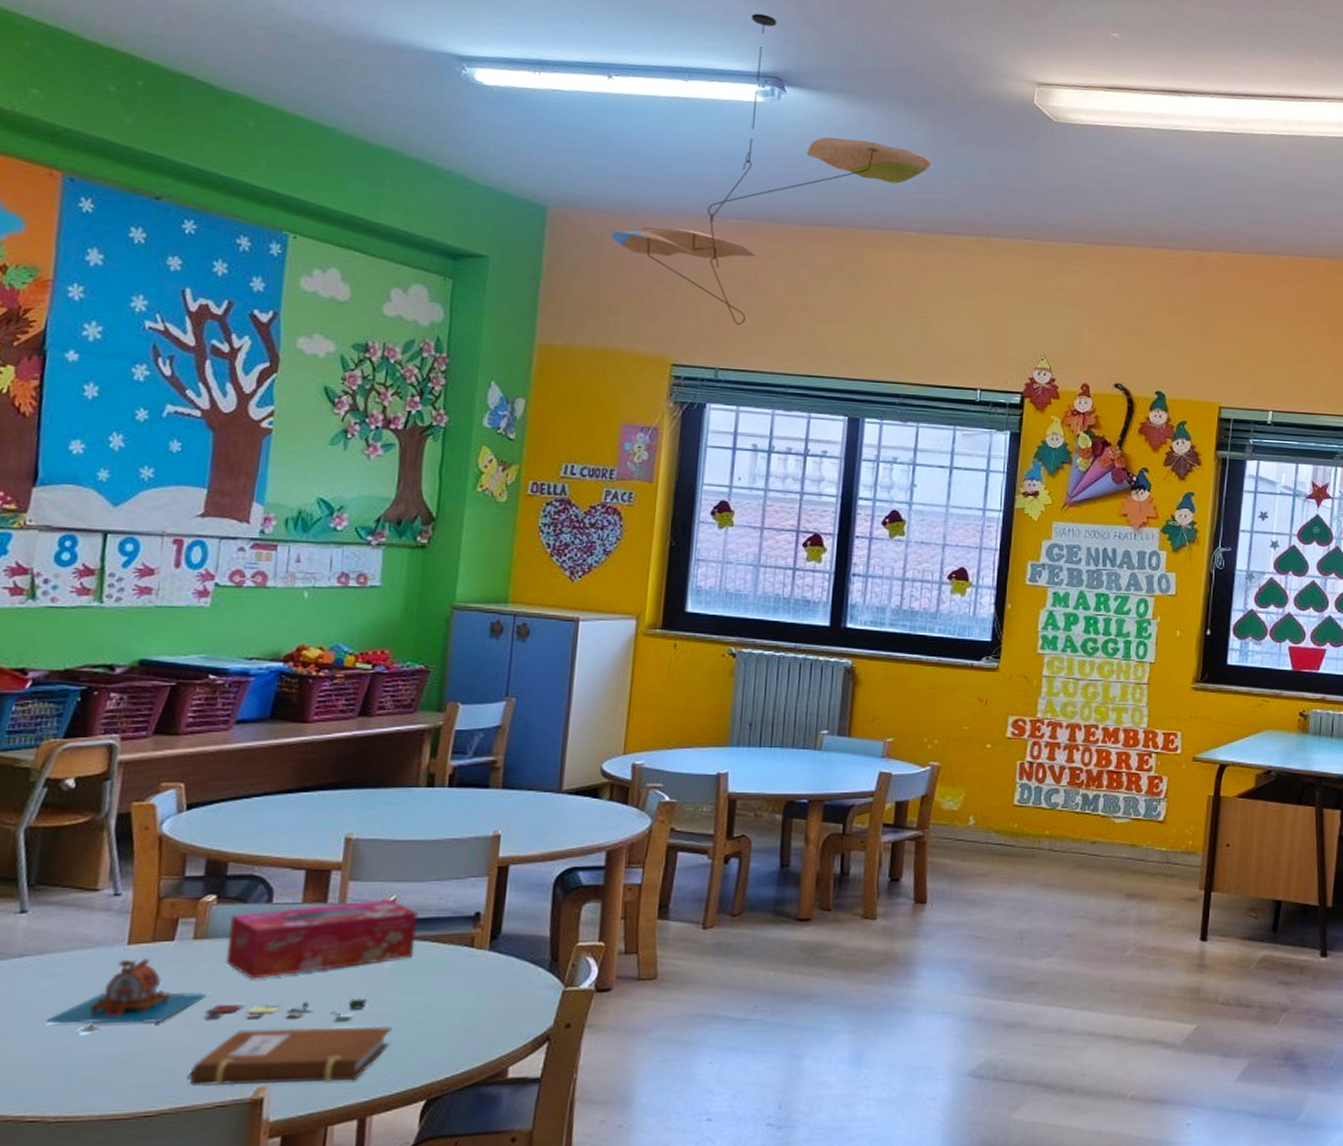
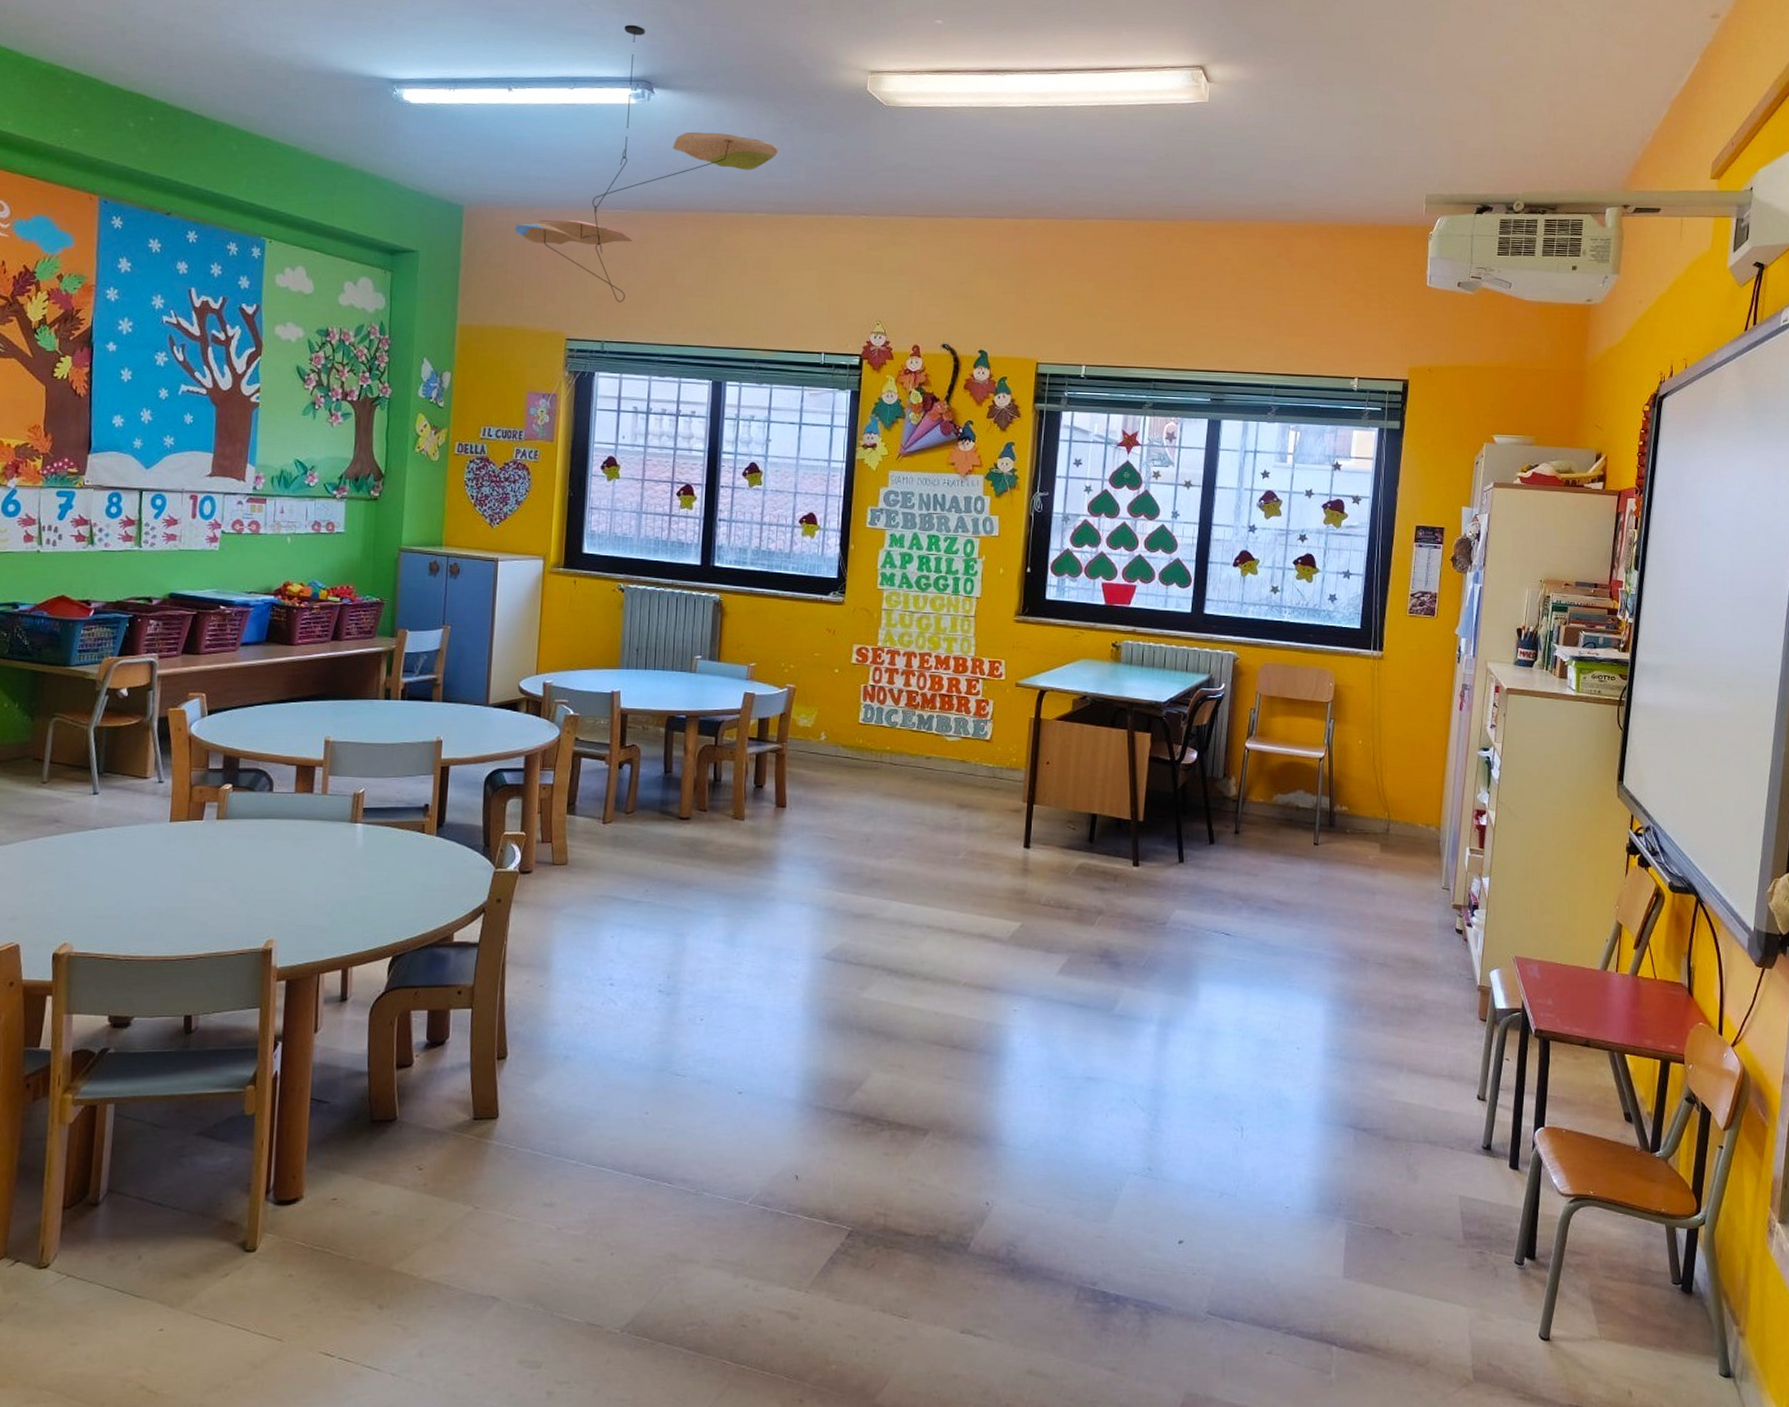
board game: present [47,959,368,1032] -> none [115,834,346,890]
notebook: present [187,1026,392,1086] -> none [216,893,365,938]
tissue box: present [225,900,418,980] -> none [240,792,381,853]

